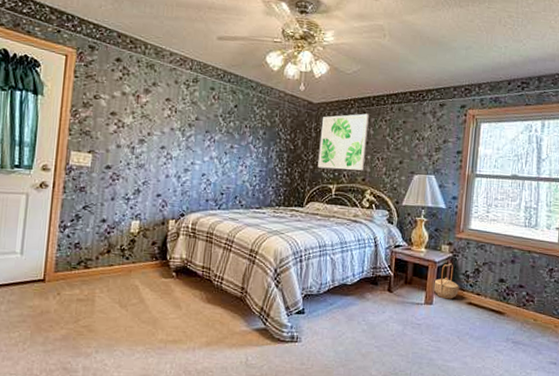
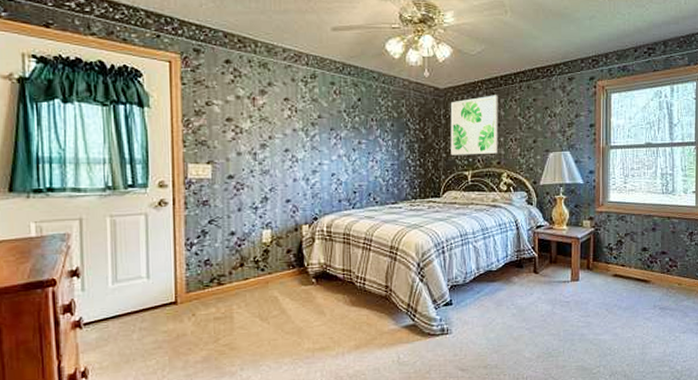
basket: present [432,262,459,300] -> none [577,237,603,274]

